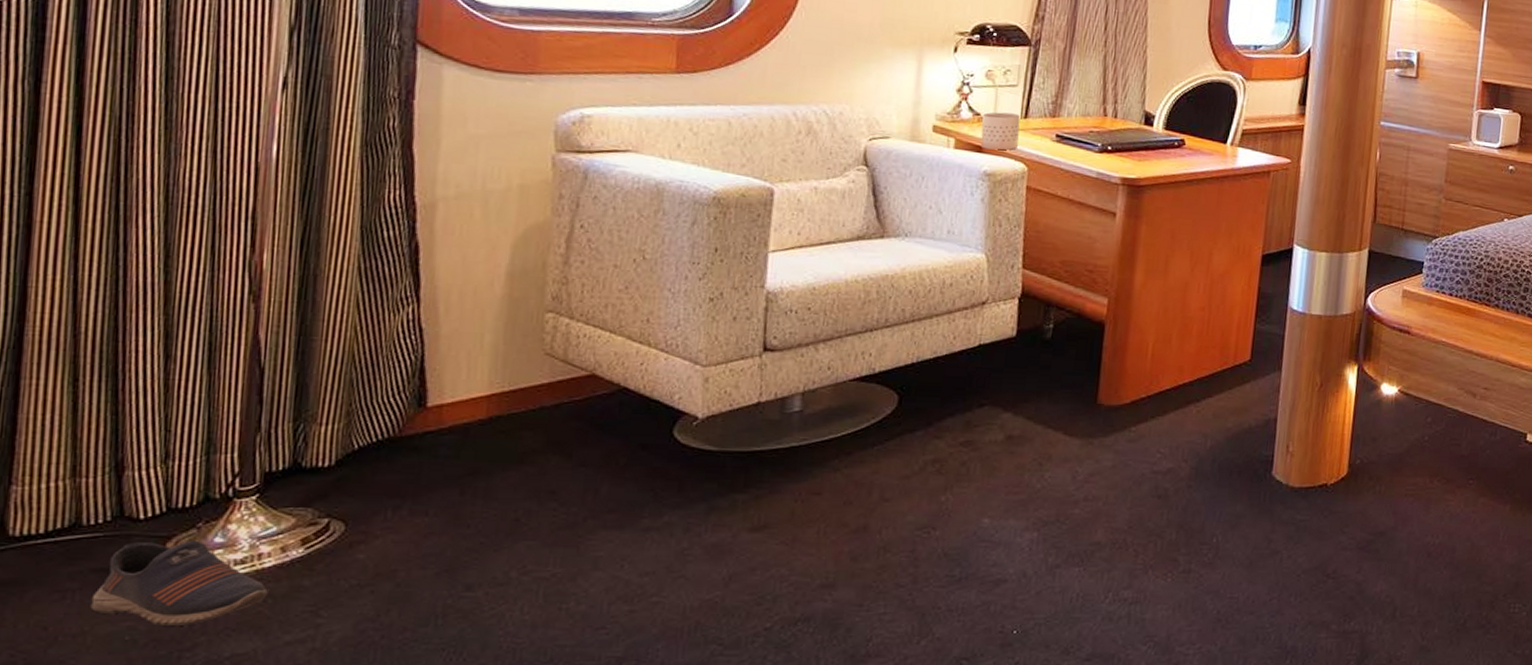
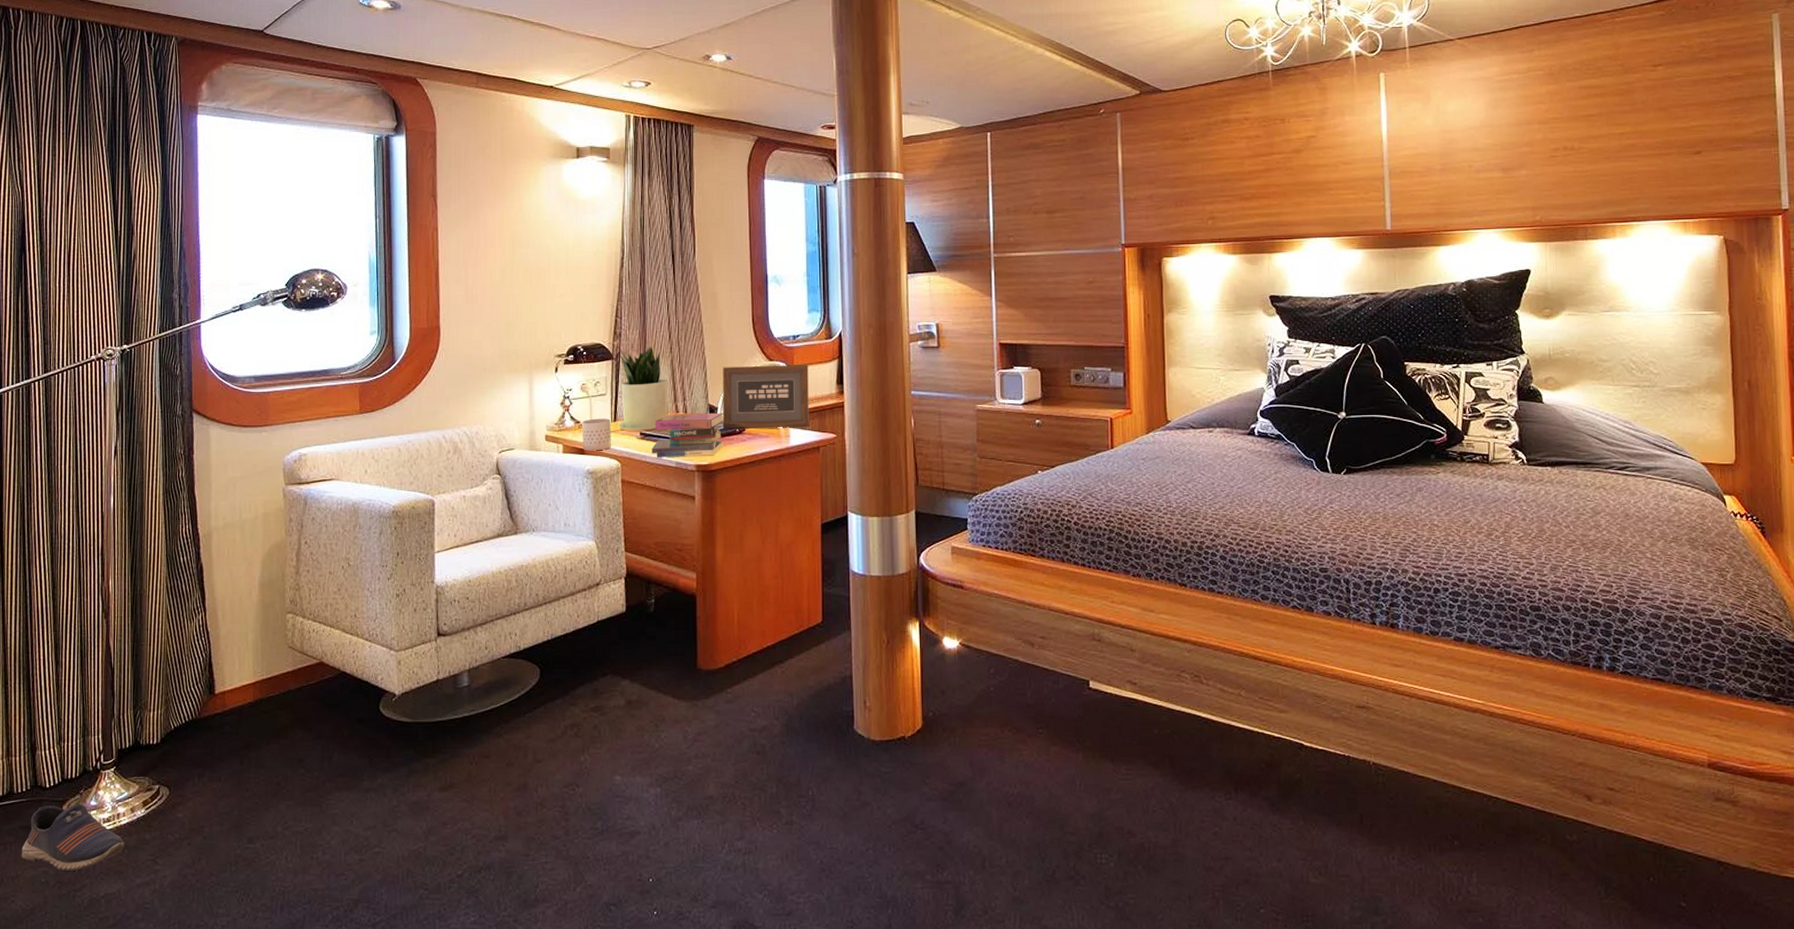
planter: none [1029,35,1097,134] -> present [618,347,669,432]
books: none [1068,117,1162,169] -> present [651,412,724,458]
picture frame: none [1159,70,1269,149] -> present [723,365,809,430]

